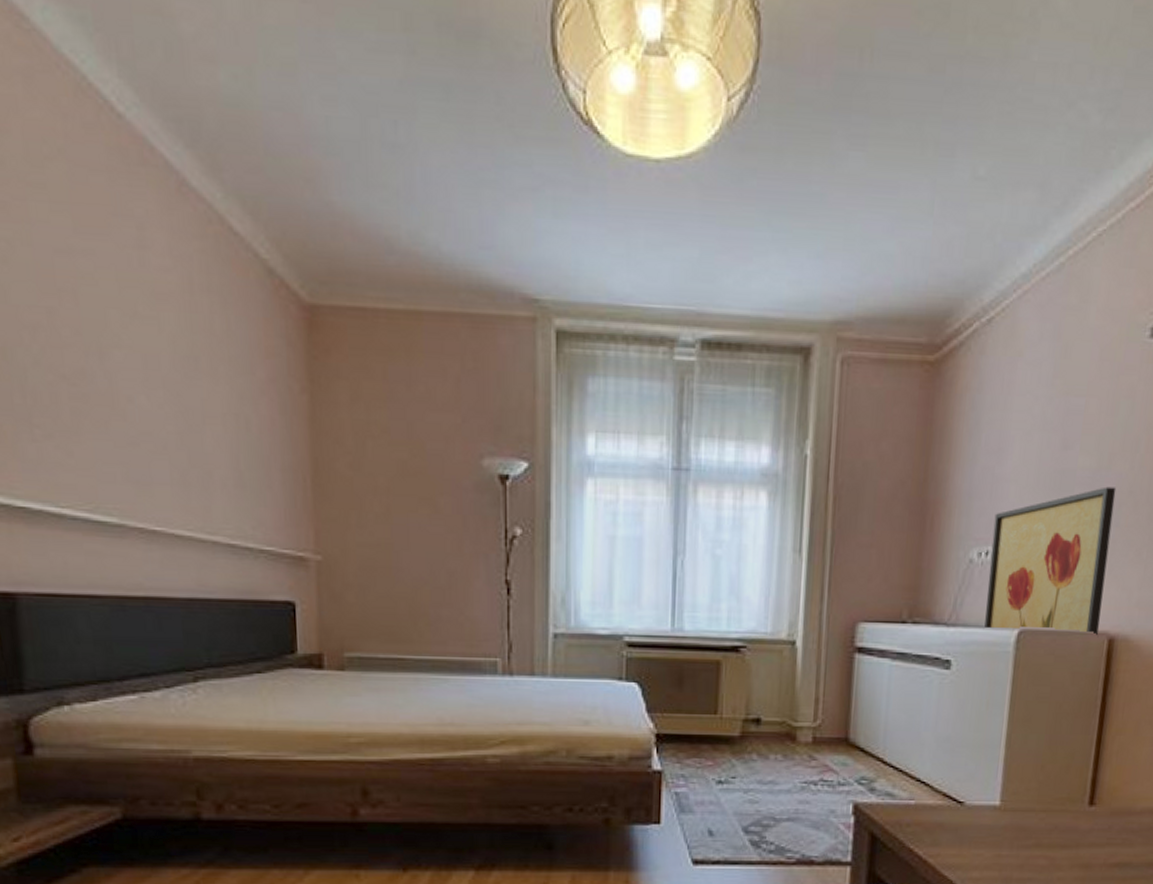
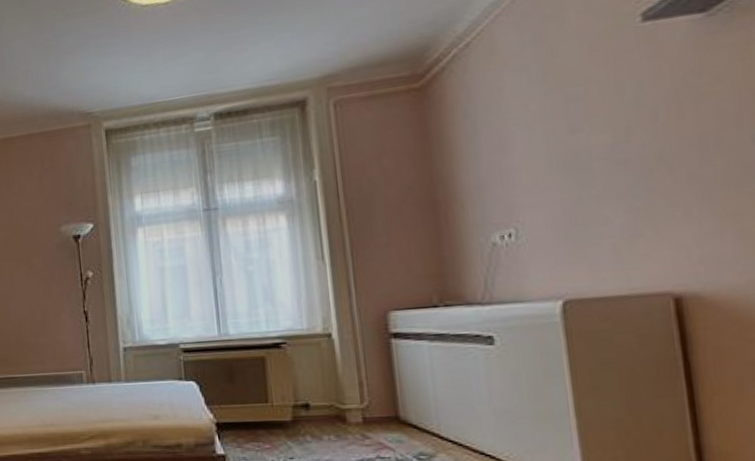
wall art: present [984,486,1117,638] -> none [510,156,661,302]

